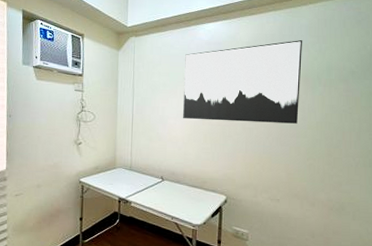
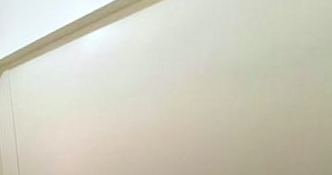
wall art: present [183,40,302,124] -> none [69,21,229,152]

